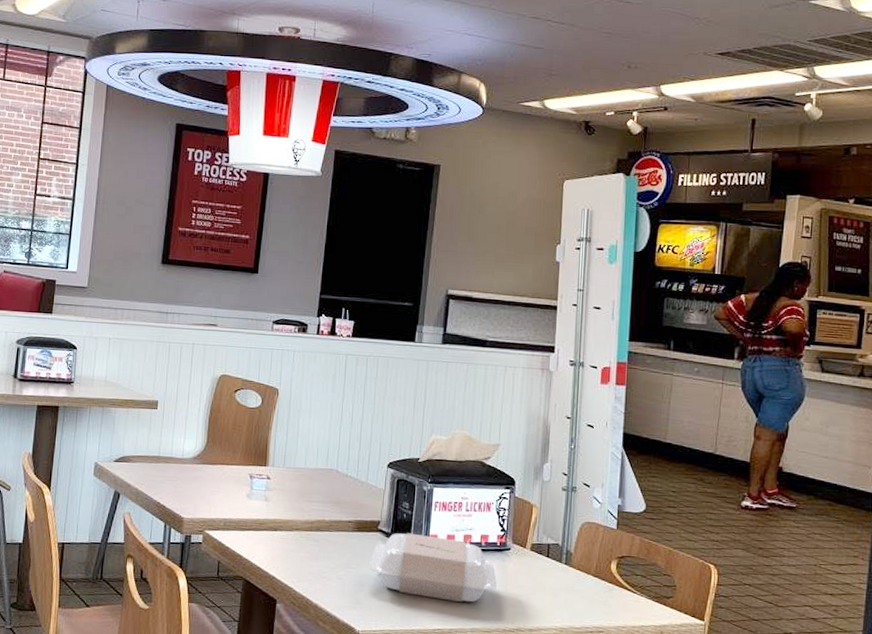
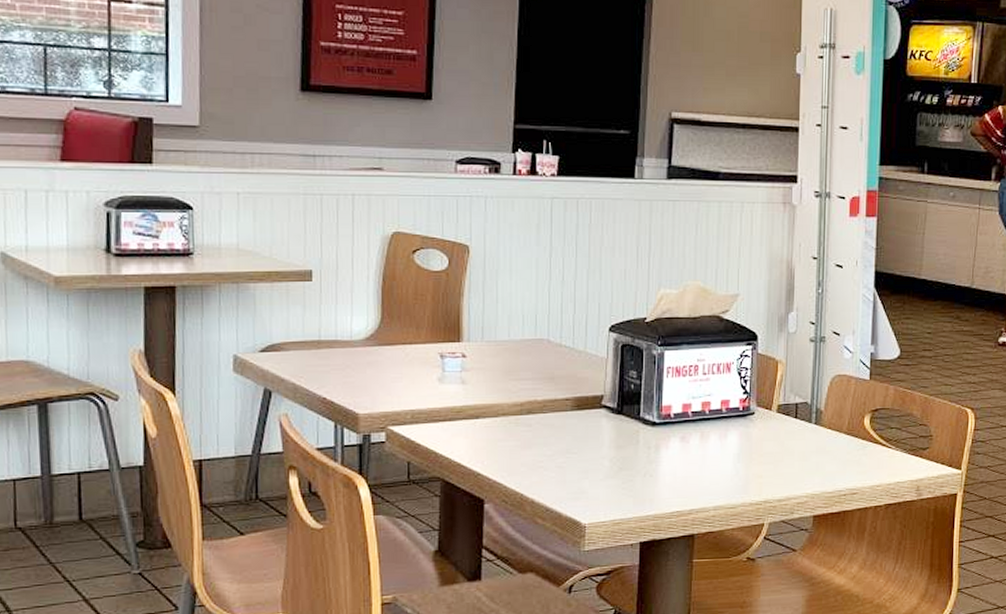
food container: present [370,533,497,603] -> none [594,406,740,479]

